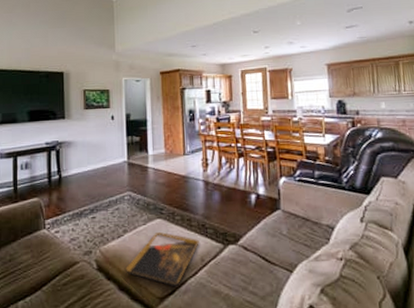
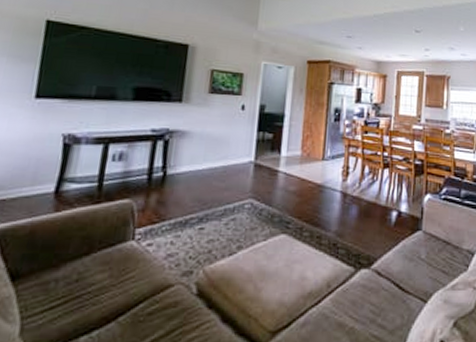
decorative tray: present [125,232,199,287] -> none [233,251,328,319]

